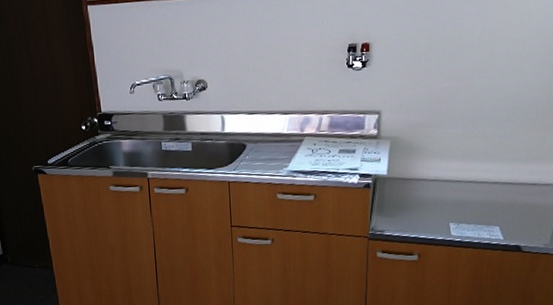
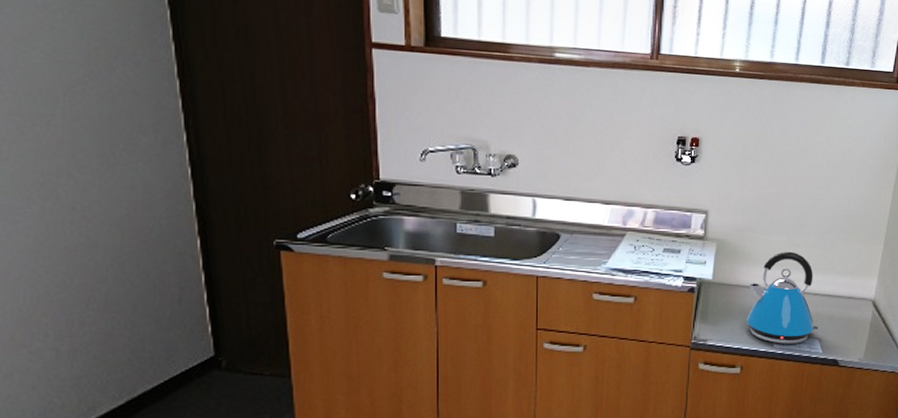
kettle: none [422,143,500,232] -> present [746,251,820,344]

